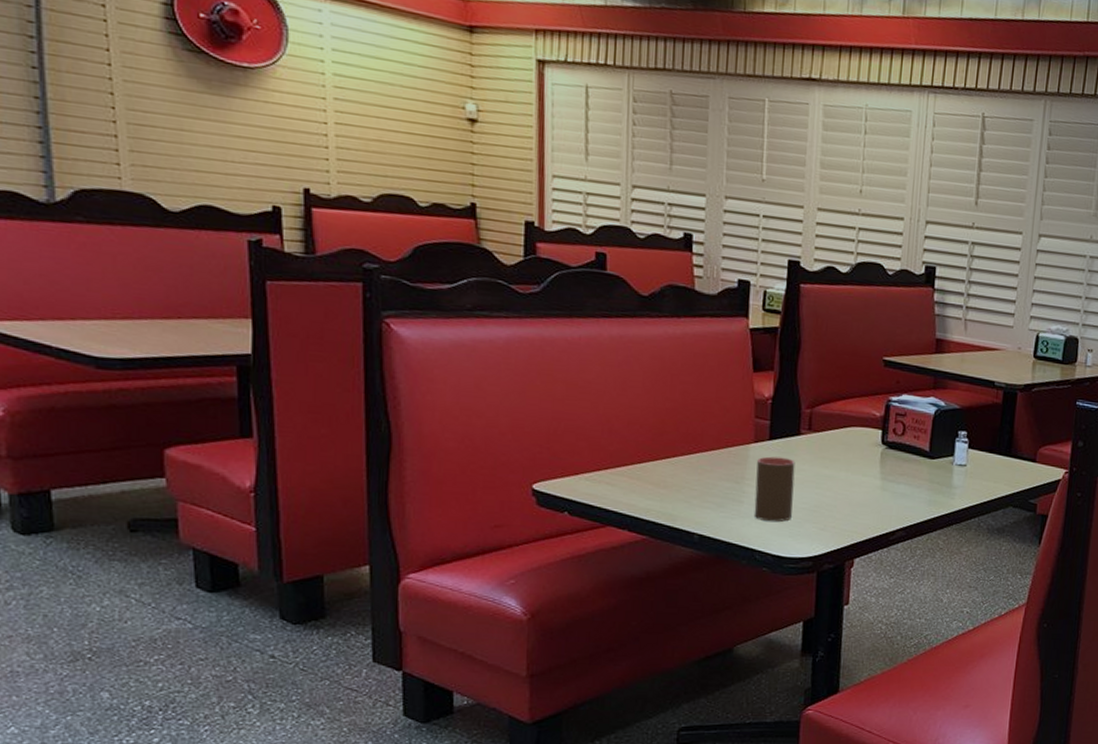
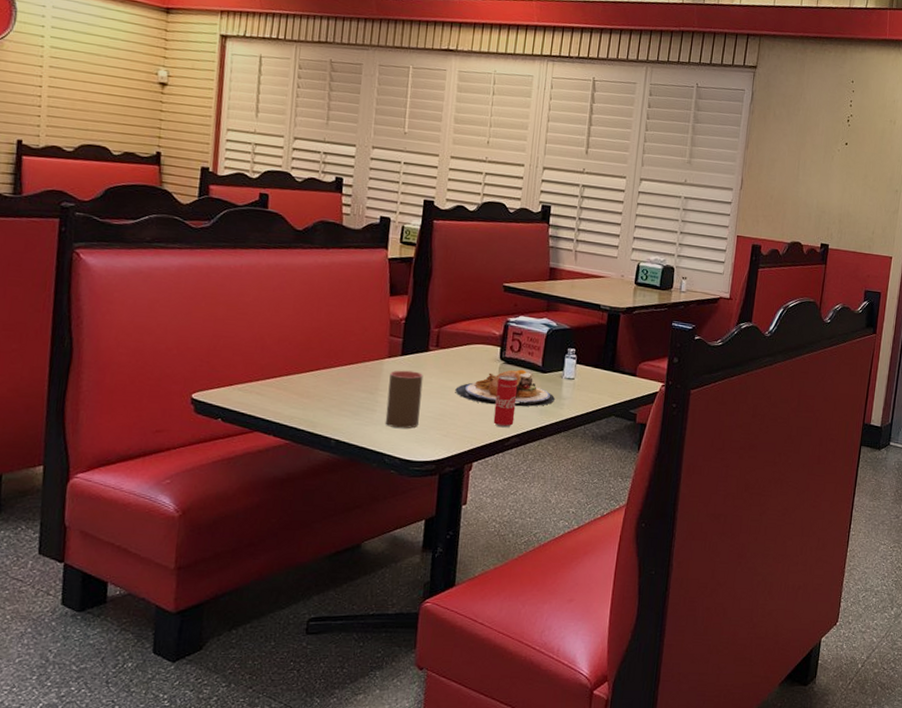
plate: none [832,455,945,497] -> present [455,369,555,407]
beverage can: none [876,461,903,521] -> present [493,375,518,428]

